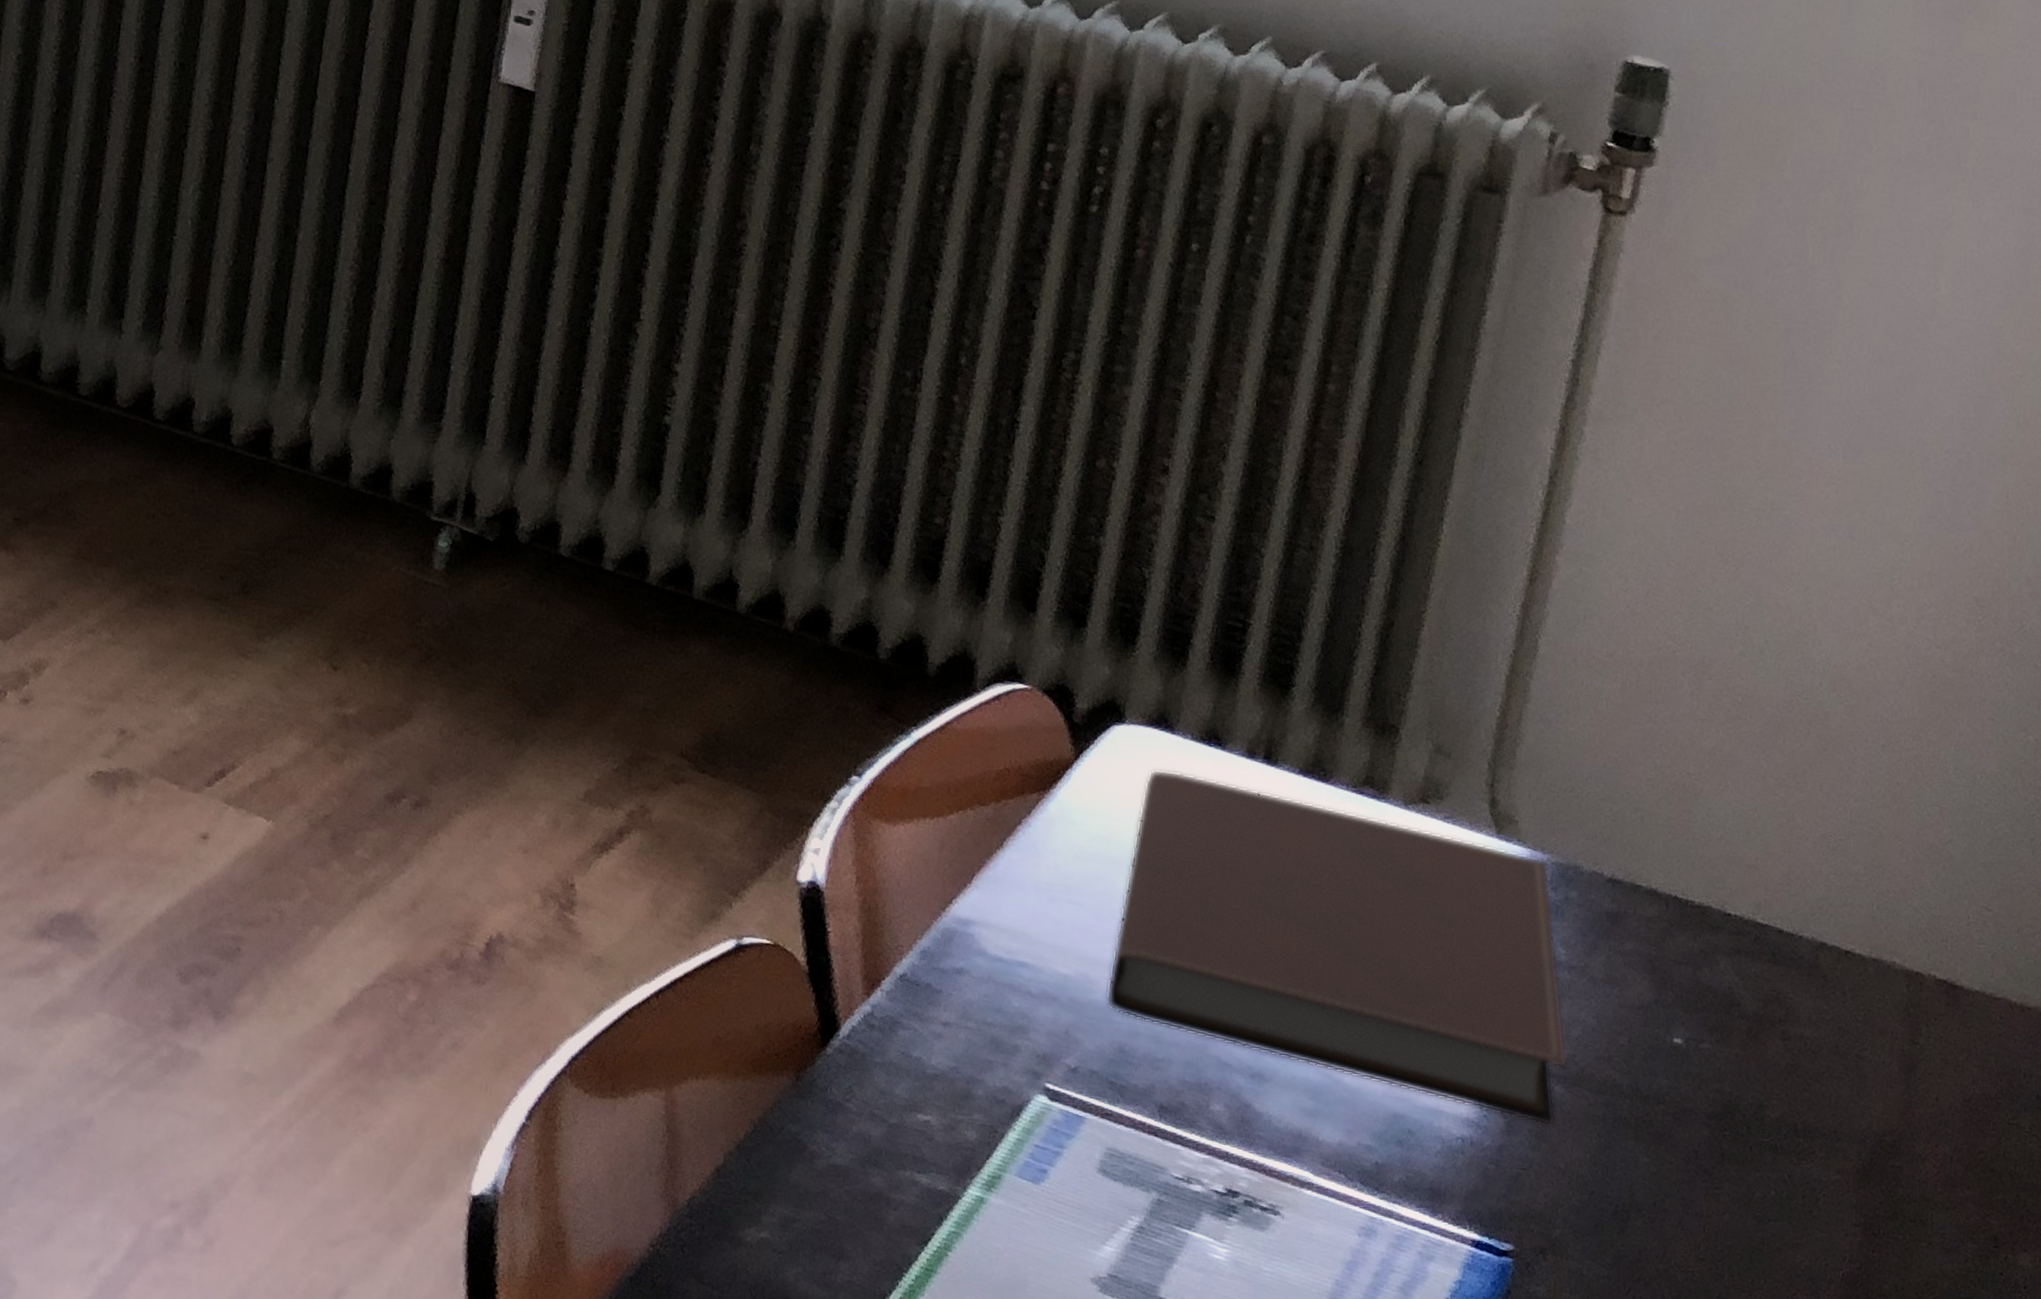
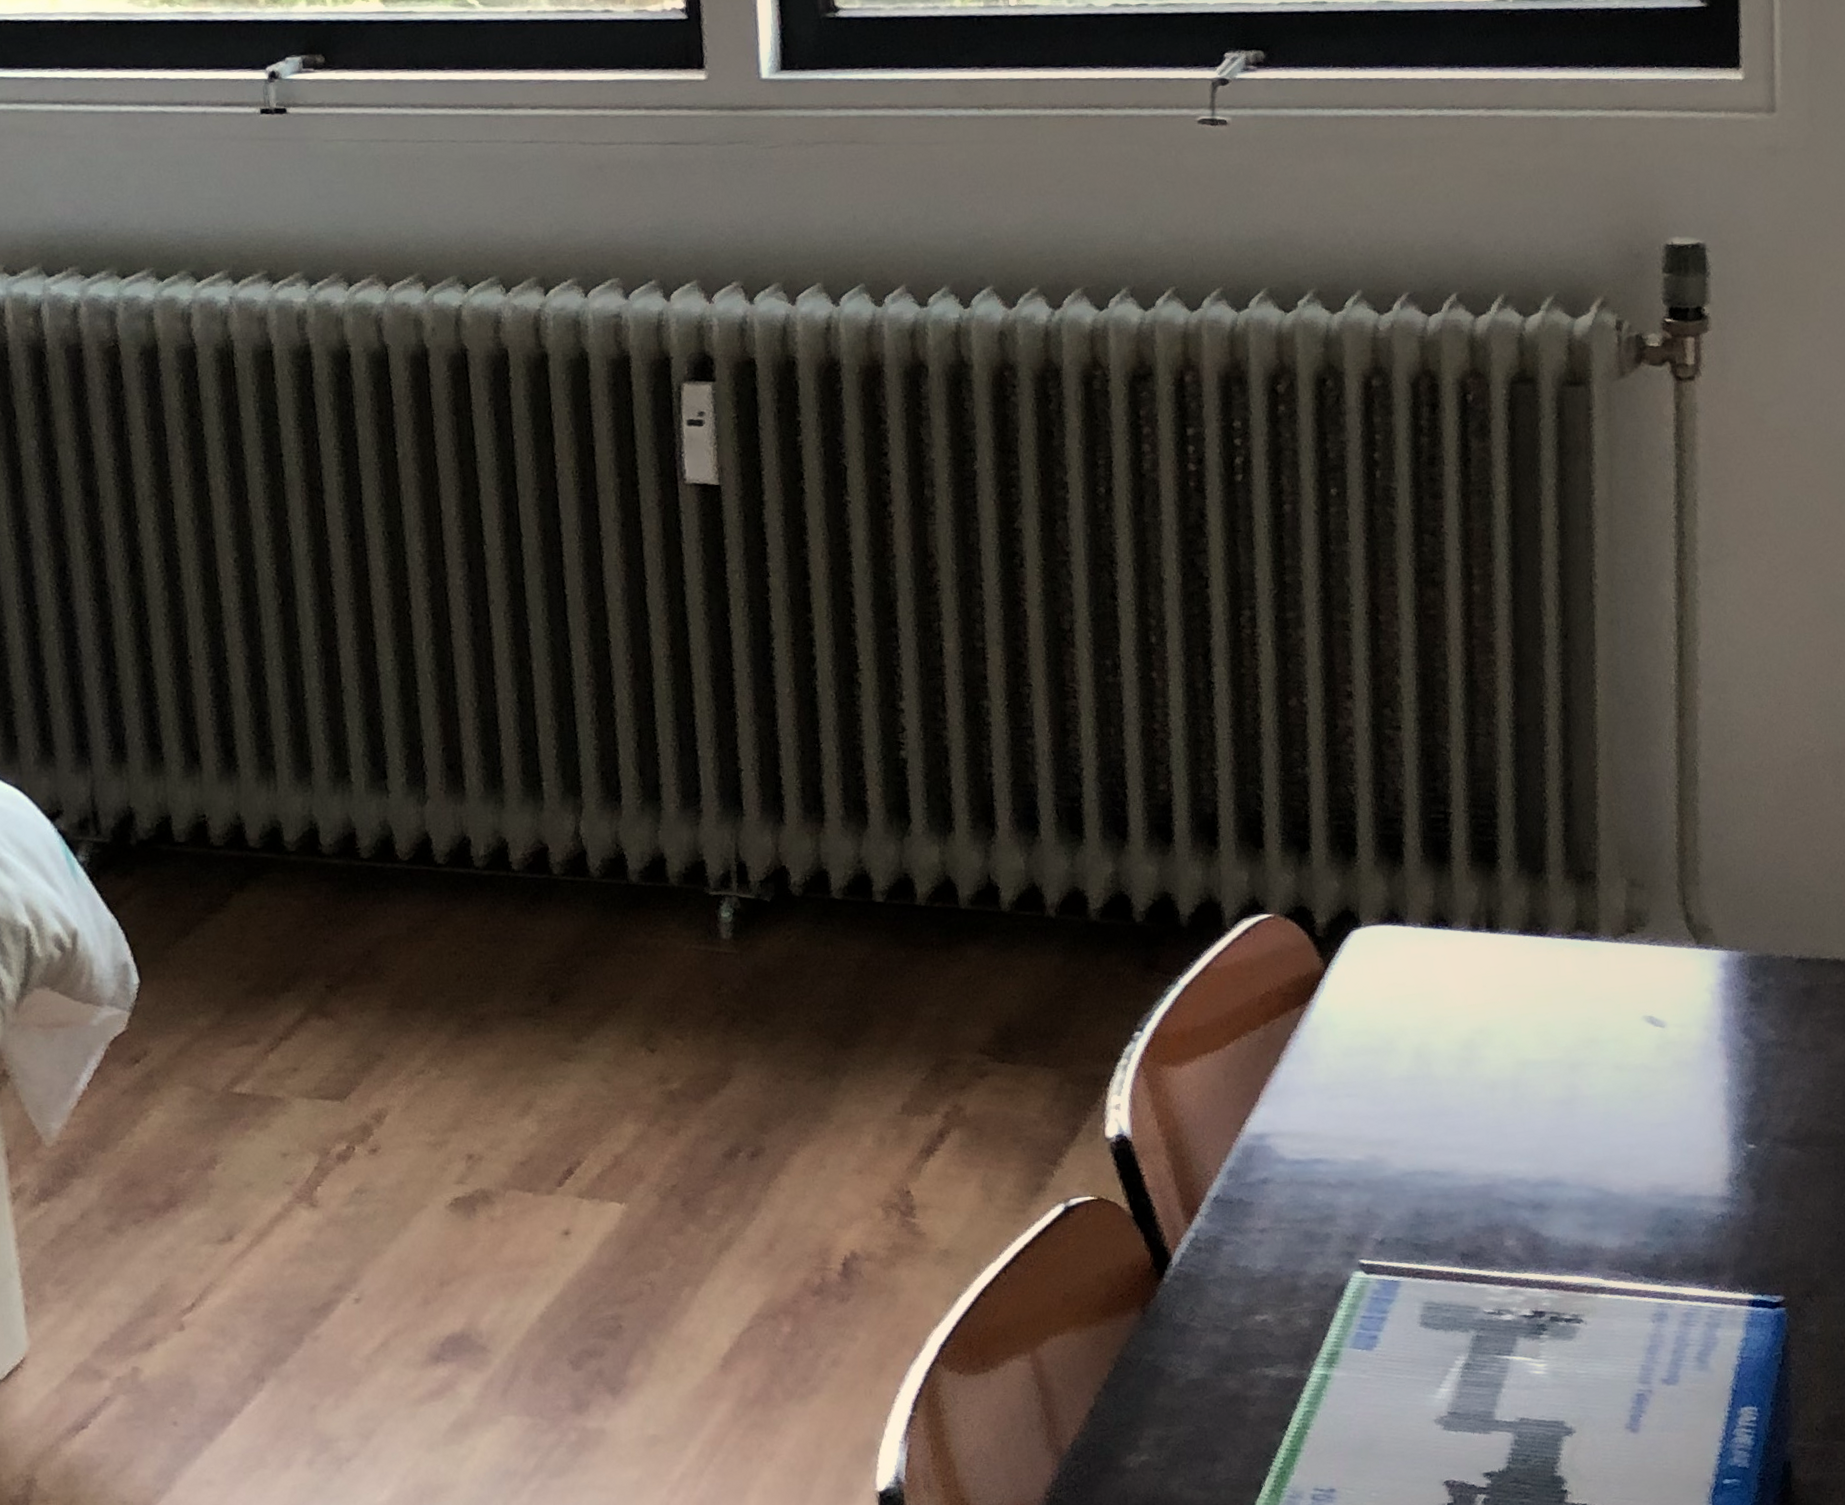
notebook: present [1106,769,1568,1127] -> none [1390,956,1797,1186]

